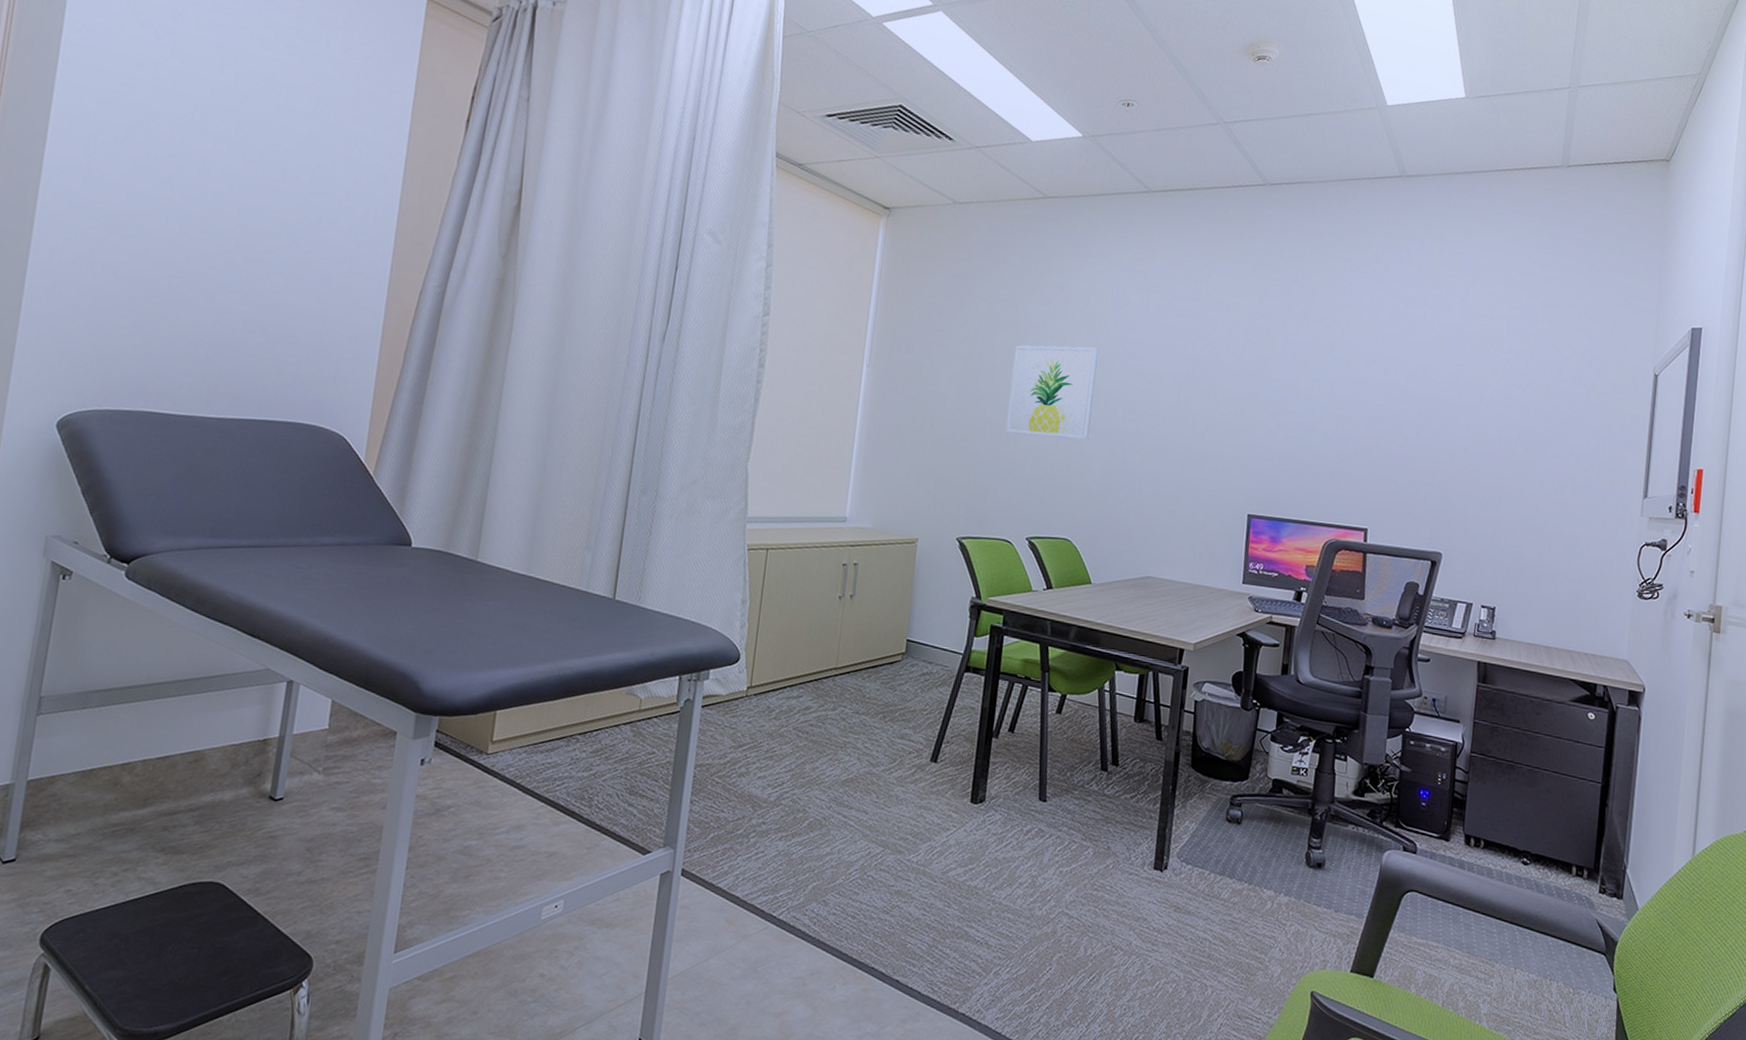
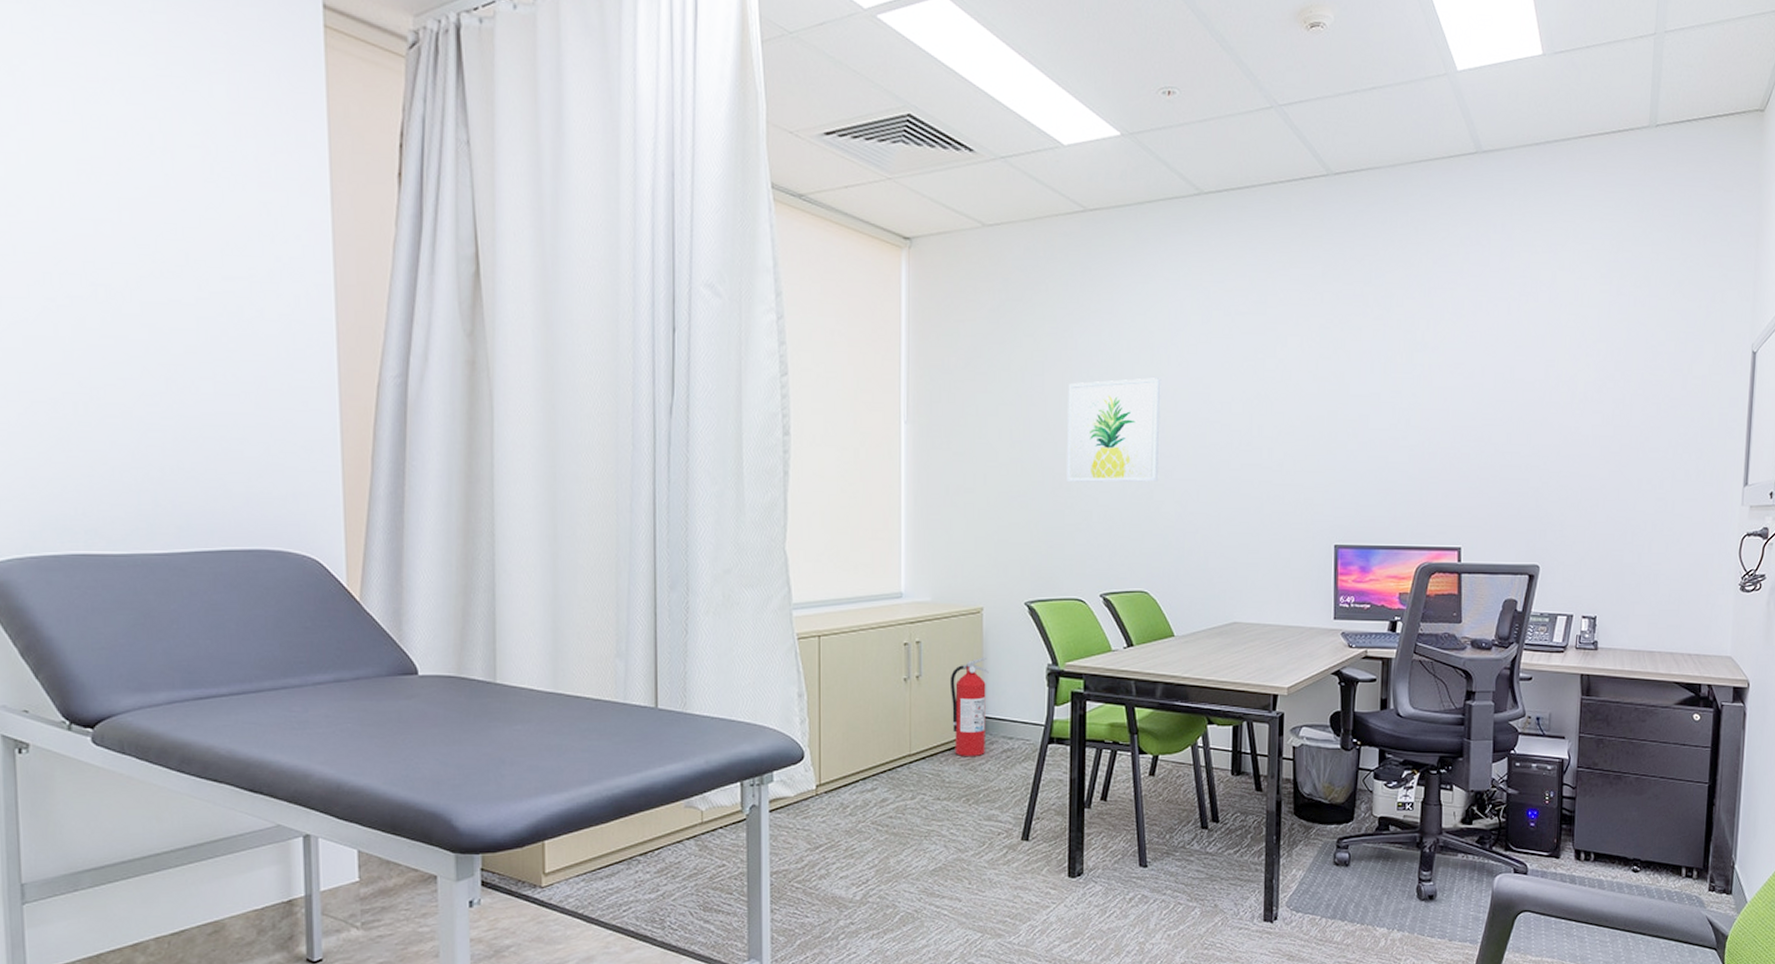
fire extinguisher: none [877,584,917,676] -> present [949,657,989,756]

